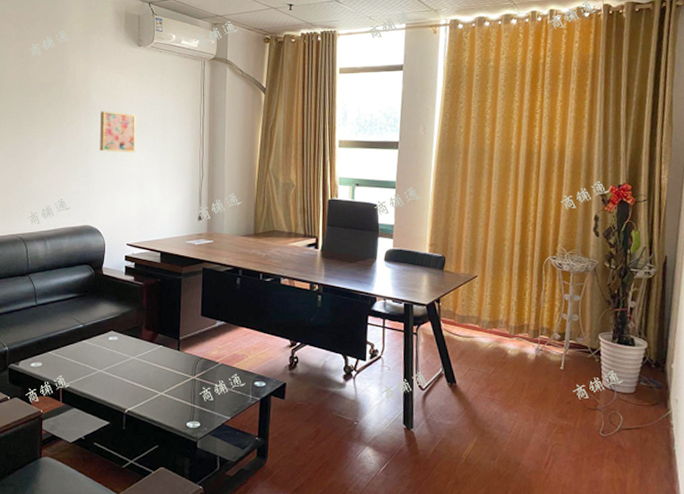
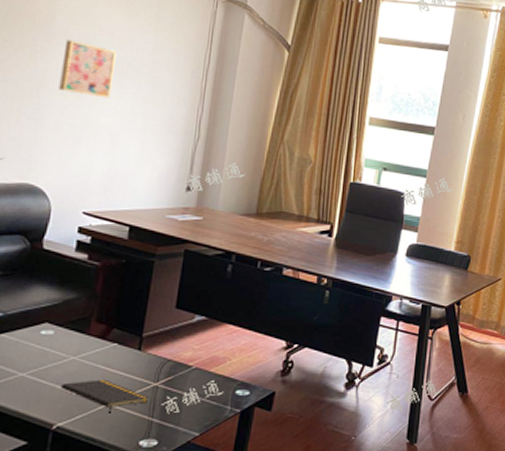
notepad: none [127,374,190,401] -> present [61,379,149,413]

